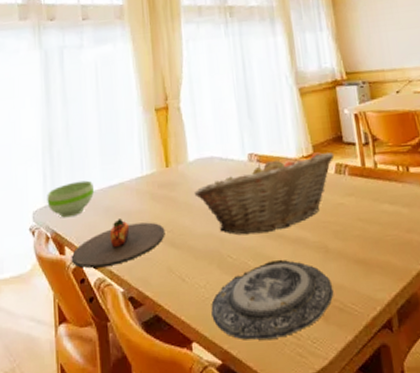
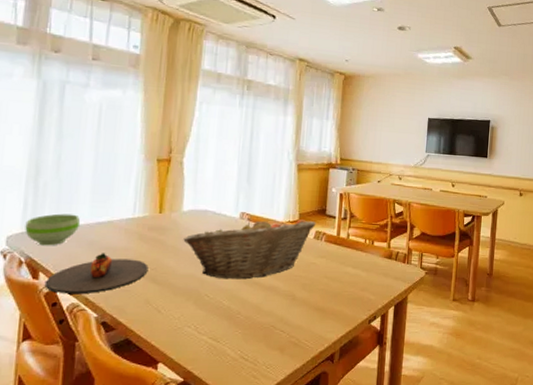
plate: present [211,259,334,340] -> none [181,301,293,363]

